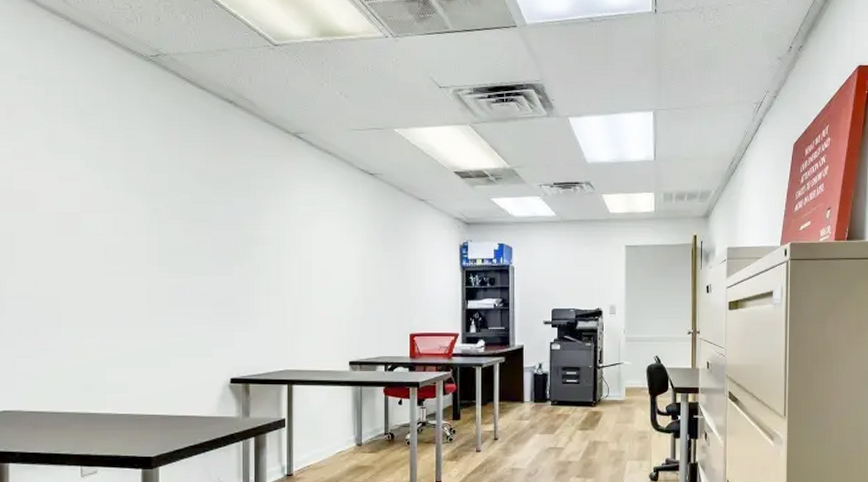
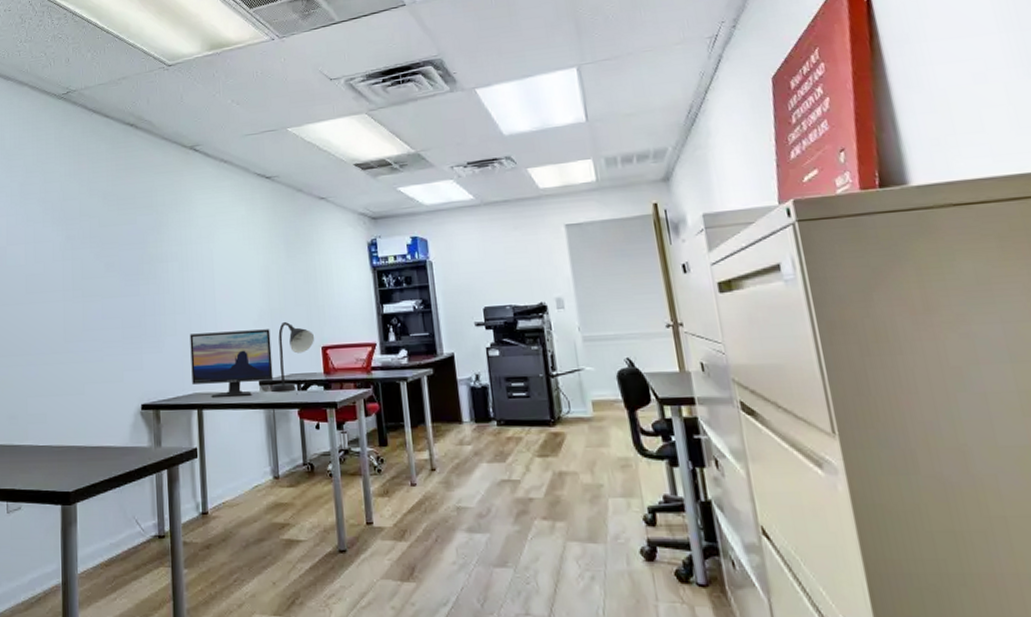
computer monitor: none [283,315,363,375] -> present [190,329,274,399]
desk lamp: none [360,309,403,372] -> present [271,321,314,393]

